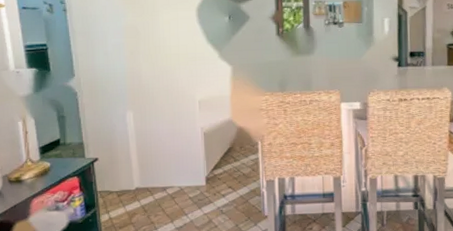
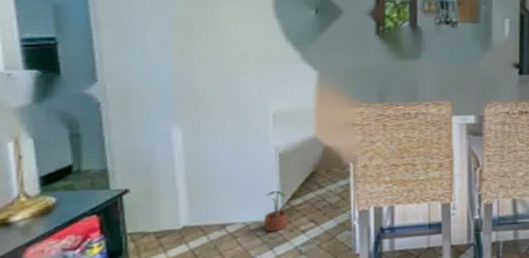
potted plant: none [194,162,211,195] -> present [264,190,287,233]

